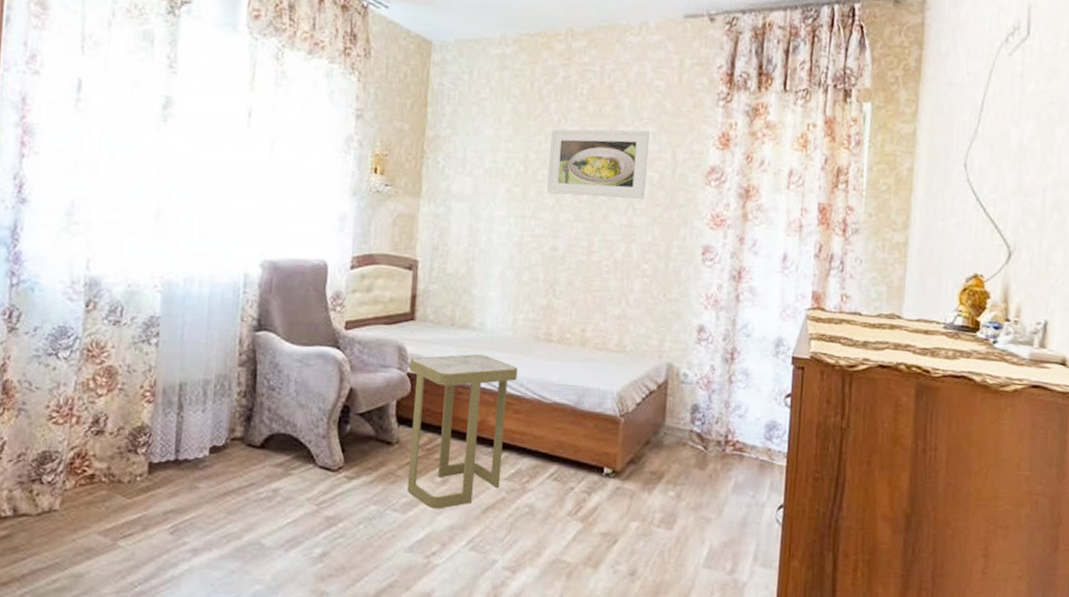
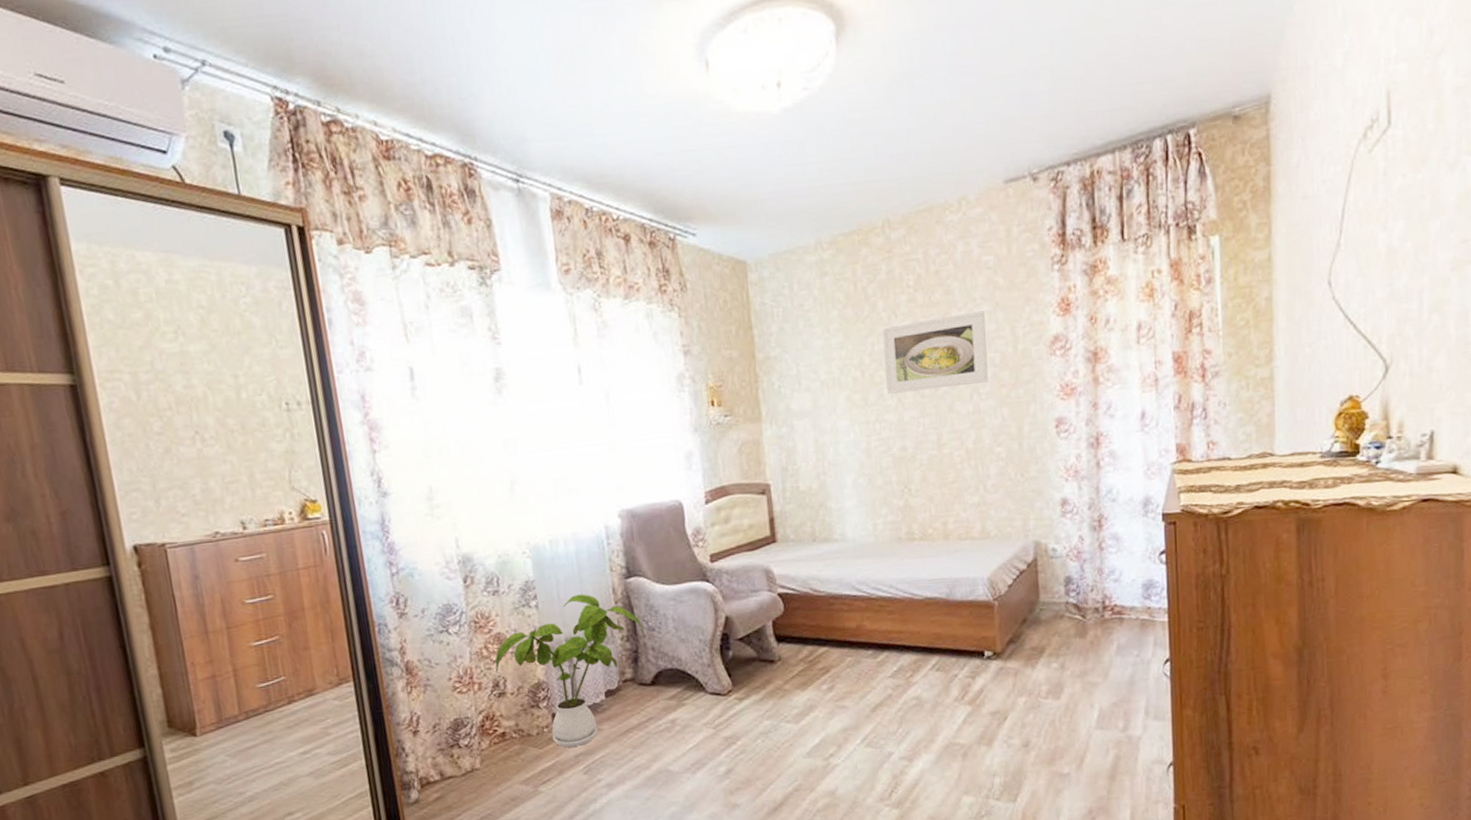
house plant: none [99,339,264,502] -> present [495,594,645,748]
side table: present [407,354,518,509] -> none [778,564,886,715]

